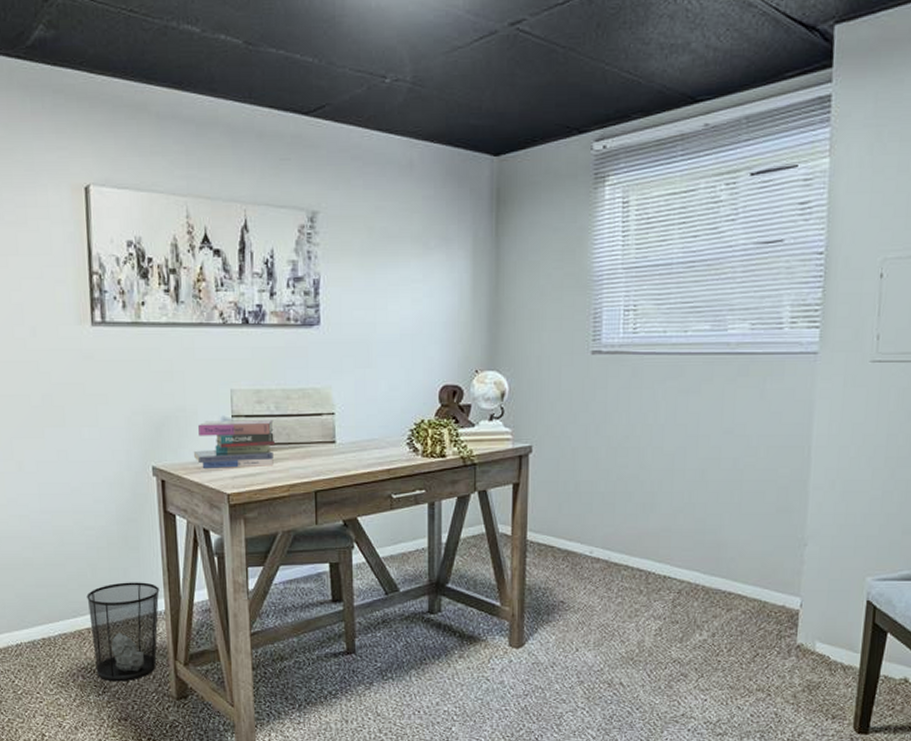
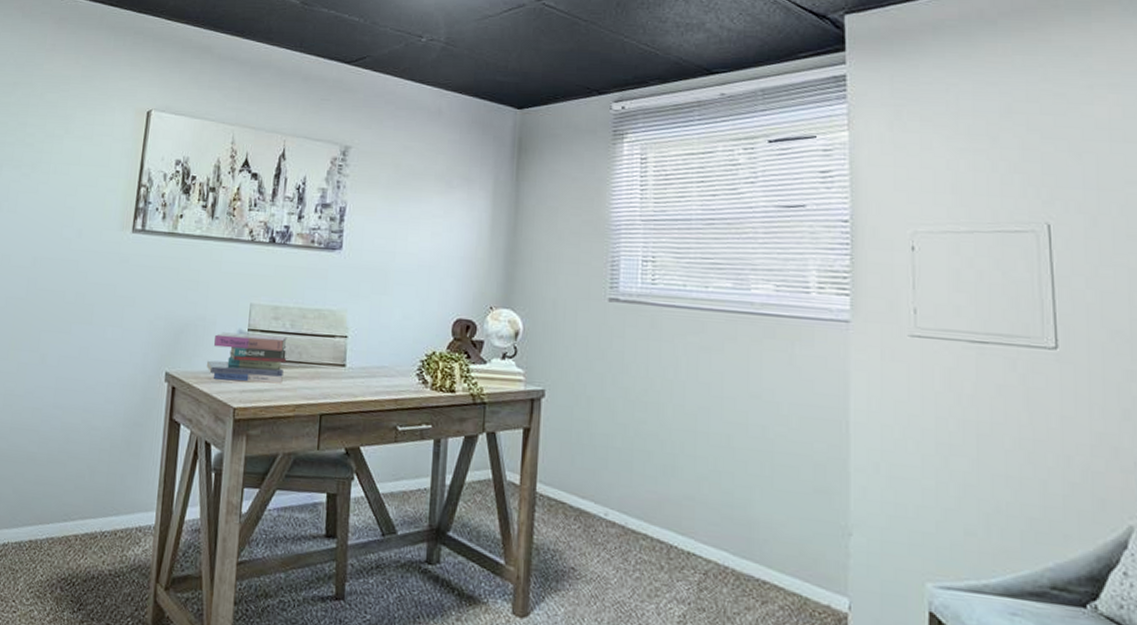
waste bin: present [86,582,160,682] -> none [75,489,153,600]

